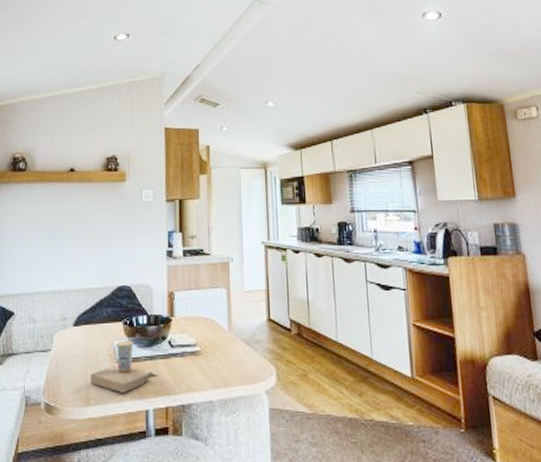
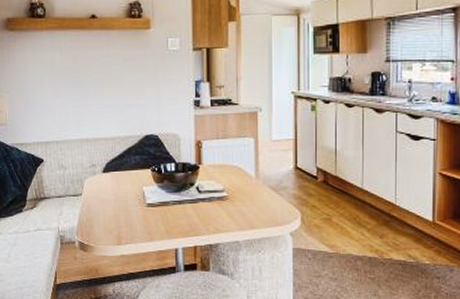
cup: present [90,340,159,393] -> none [121,186,188,233]

